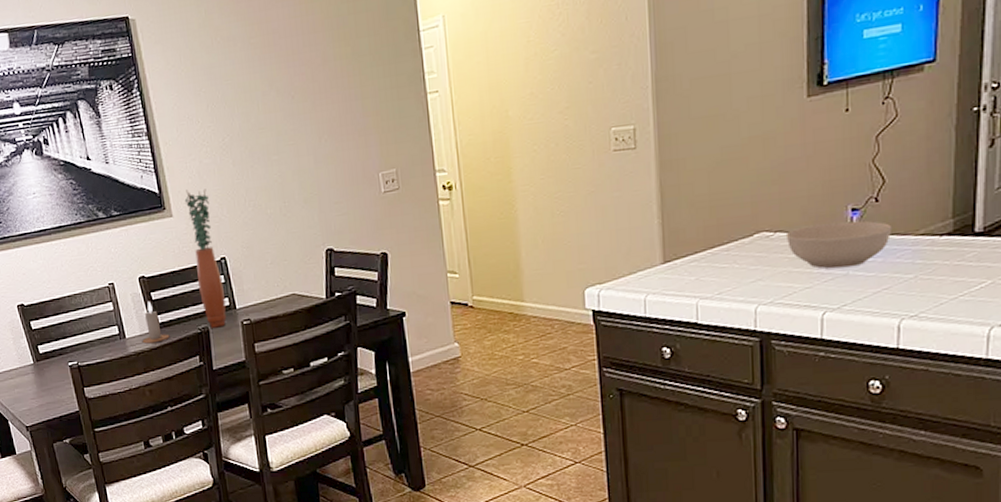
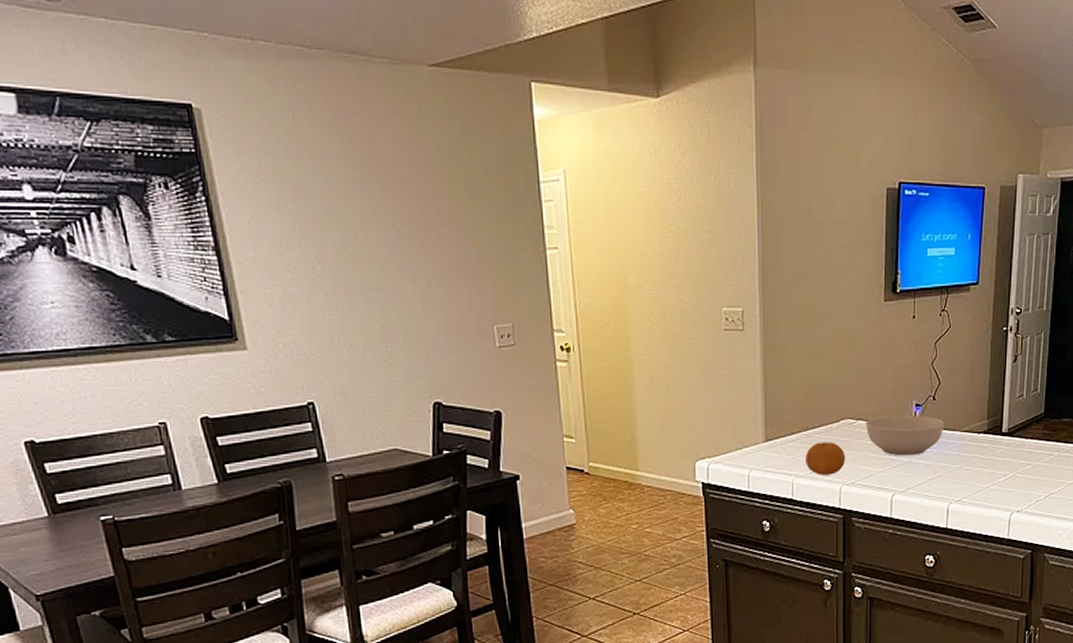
candle: present [142,301,170,344] -> none [203,447,241,497]
vase: present [184,189,227,330] -> none [262,320,314,484]
fruit: none [712,258,762,296] -> present [806,442,846,475]

